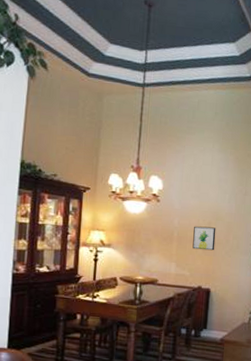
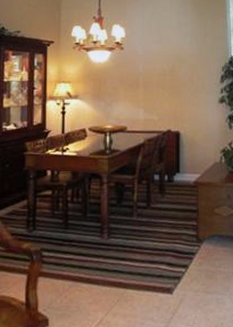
wall art: present [192,226,216,251] -> none [159,70,181,93]

